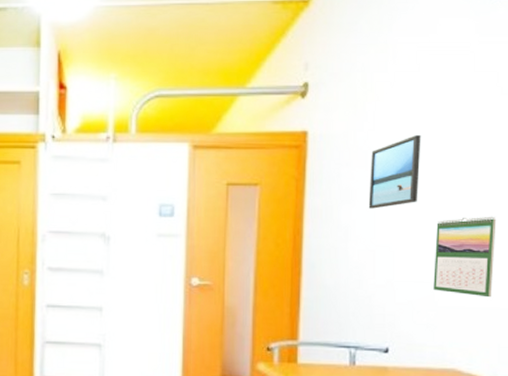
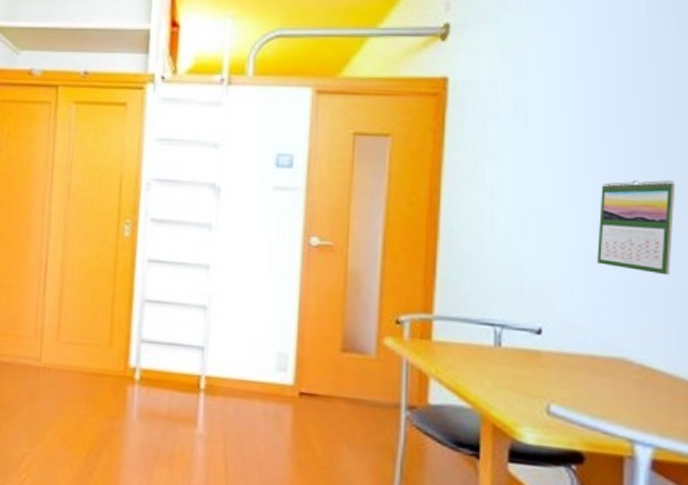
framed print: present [368,134,421,209] -> none [518,83,583,167]

